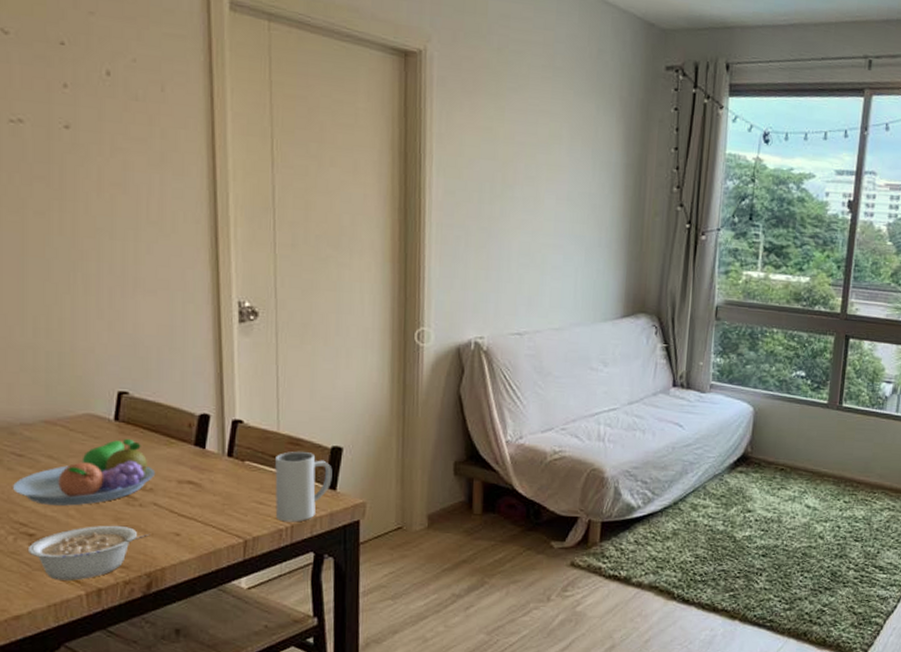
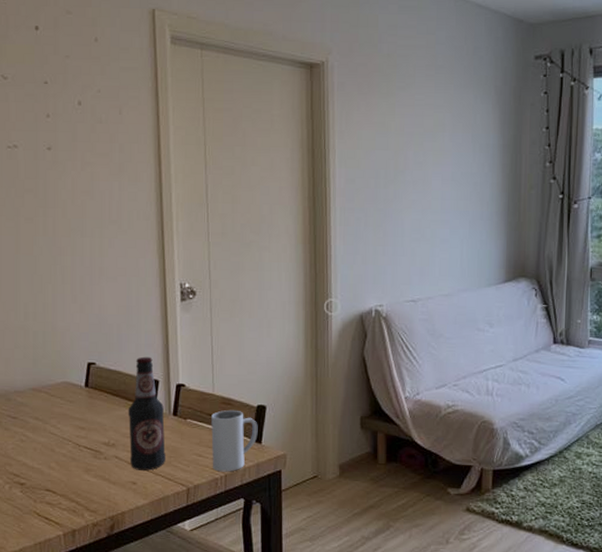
fruit bowl: present [13,438,156,506] -> none [9,401,117,459]
legume: present [29,525,150,581] -> none [20,475,113,523]
bottle: none [170,386,218,520] -> present [128,356,166,471]

